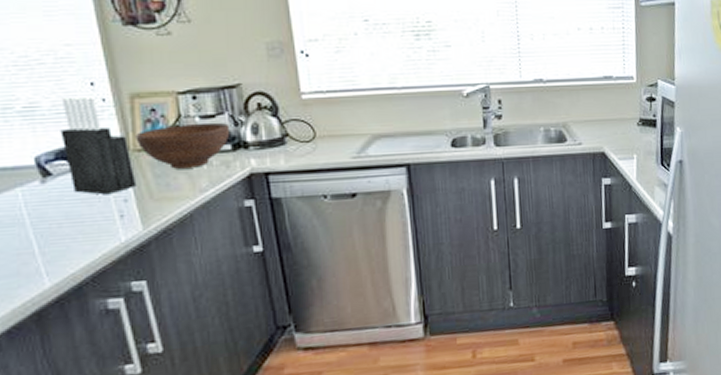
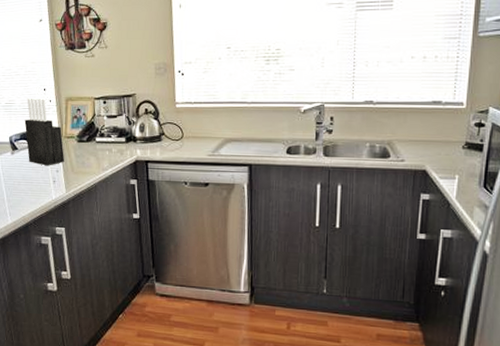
fruit bowl: present [135,122,230,169] -> none [67,120,126,153]

